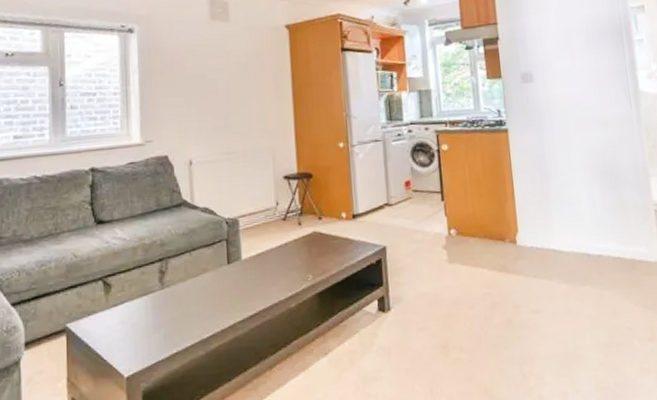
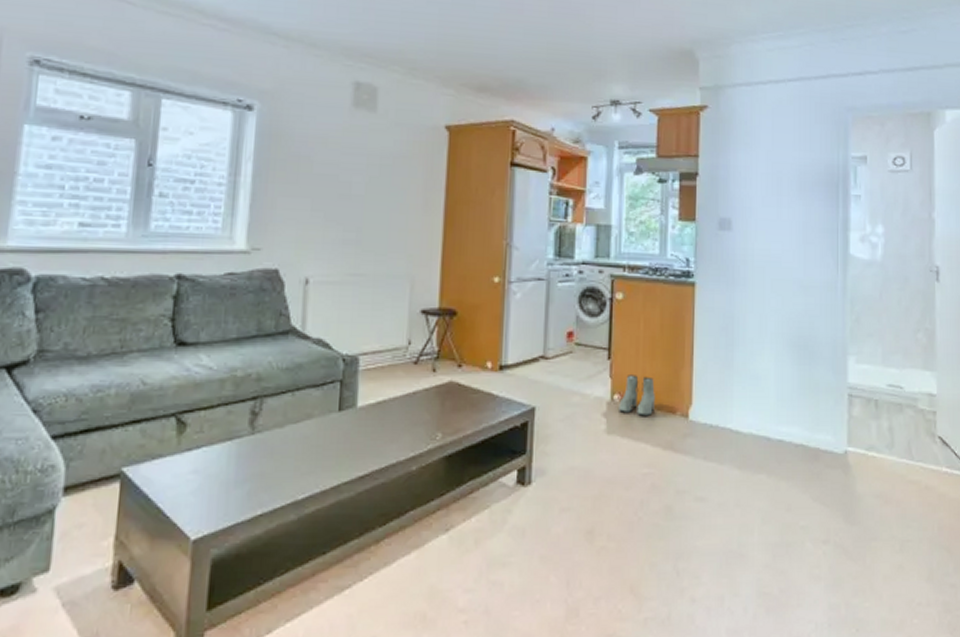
boots: none [456,211,487,245] -> present [619,375,655,416]

